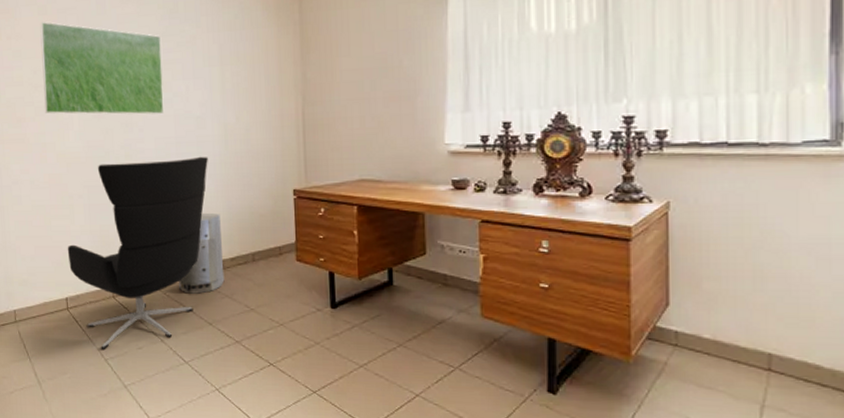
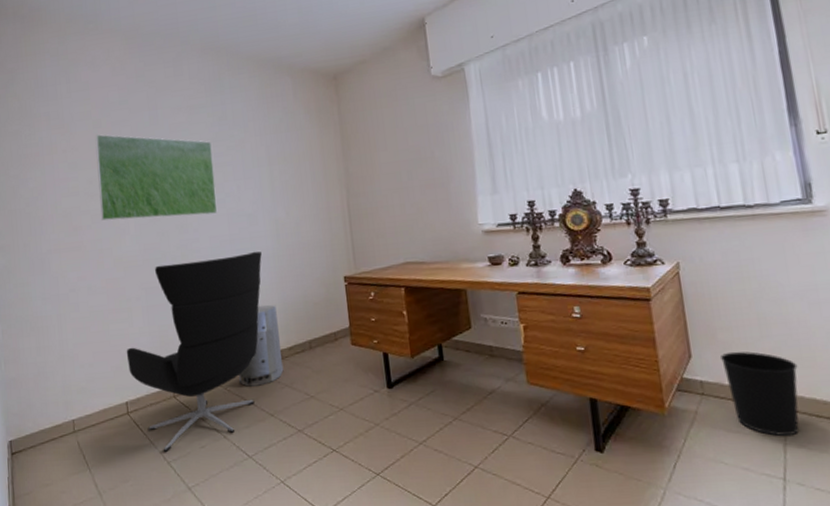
wastebasket: none [701,303,792,397] -> present [719,351,799,436]

